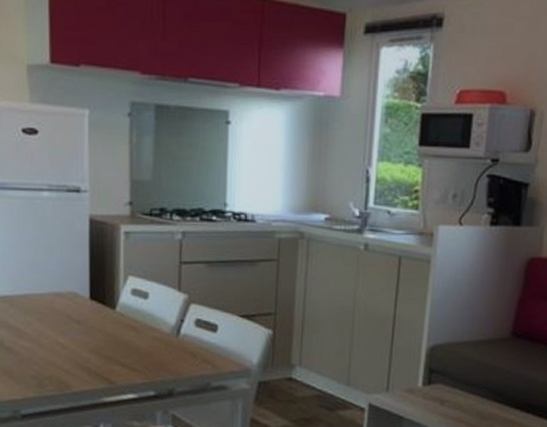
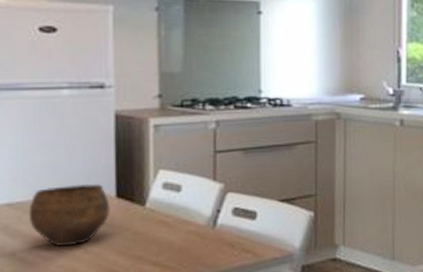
bowl: none [14,283,84,341] -> present [28,183,110,247]

